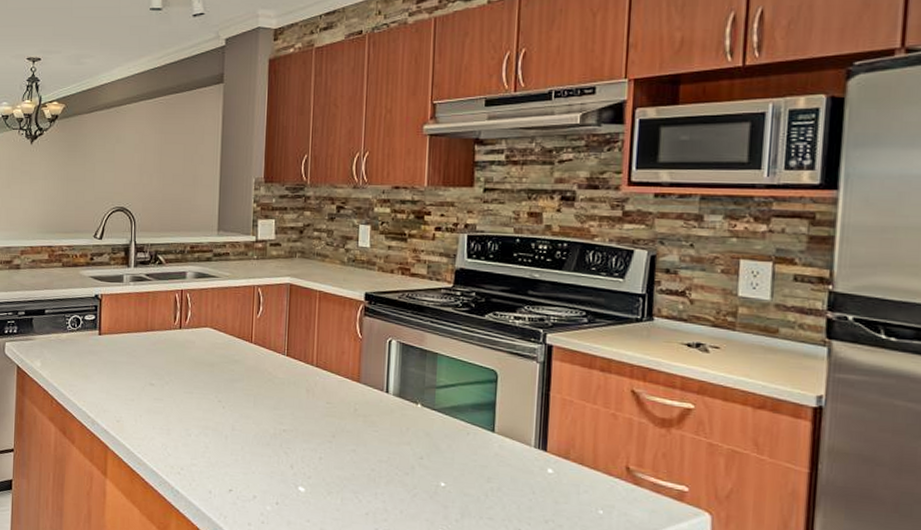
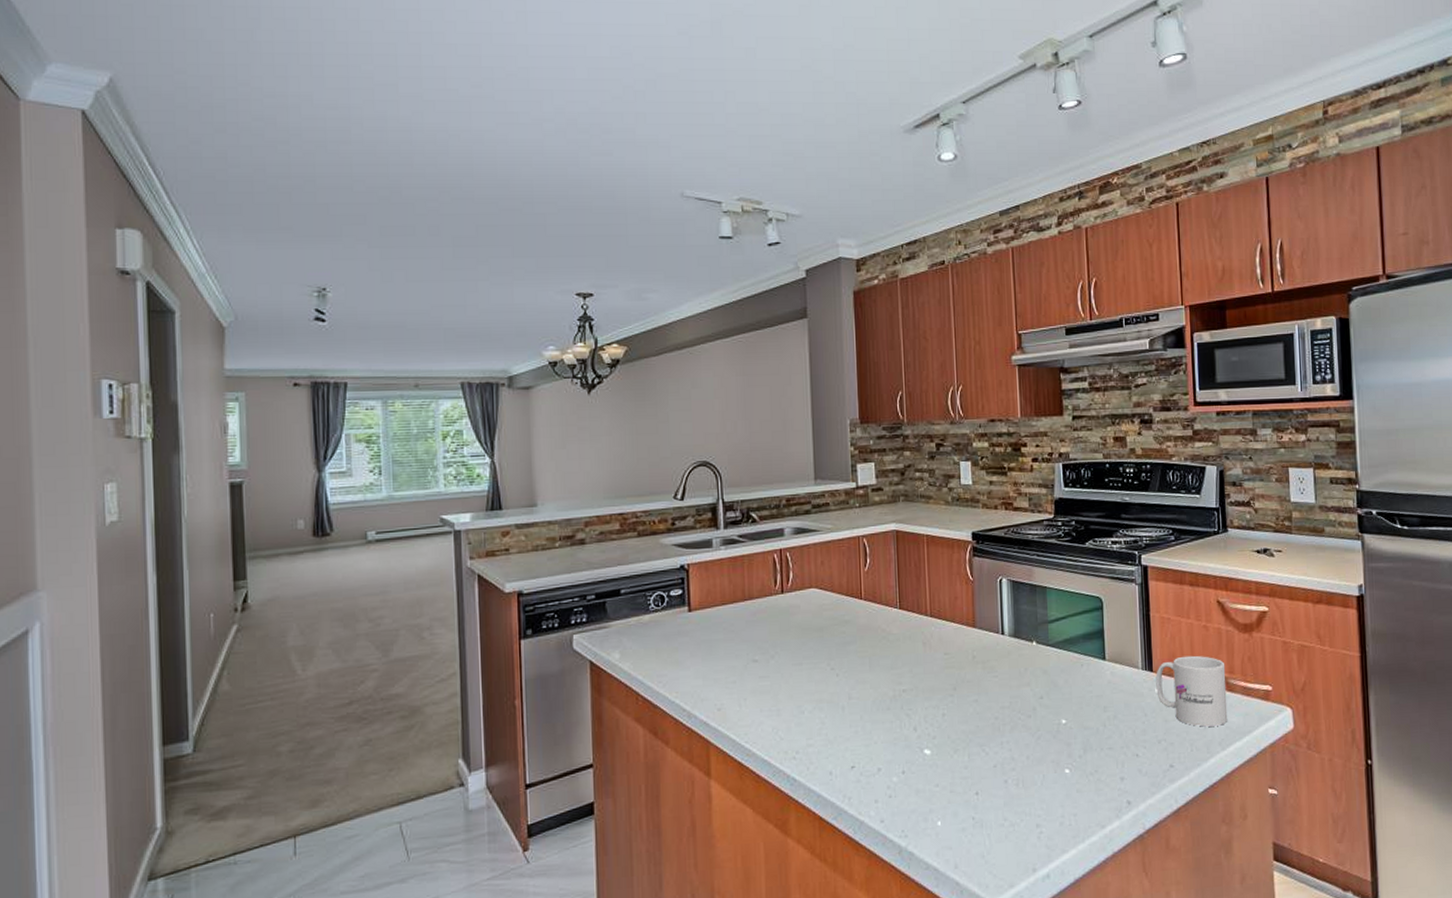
mug: none [548,441,634,518] -> present [1156,655,1228,727]

